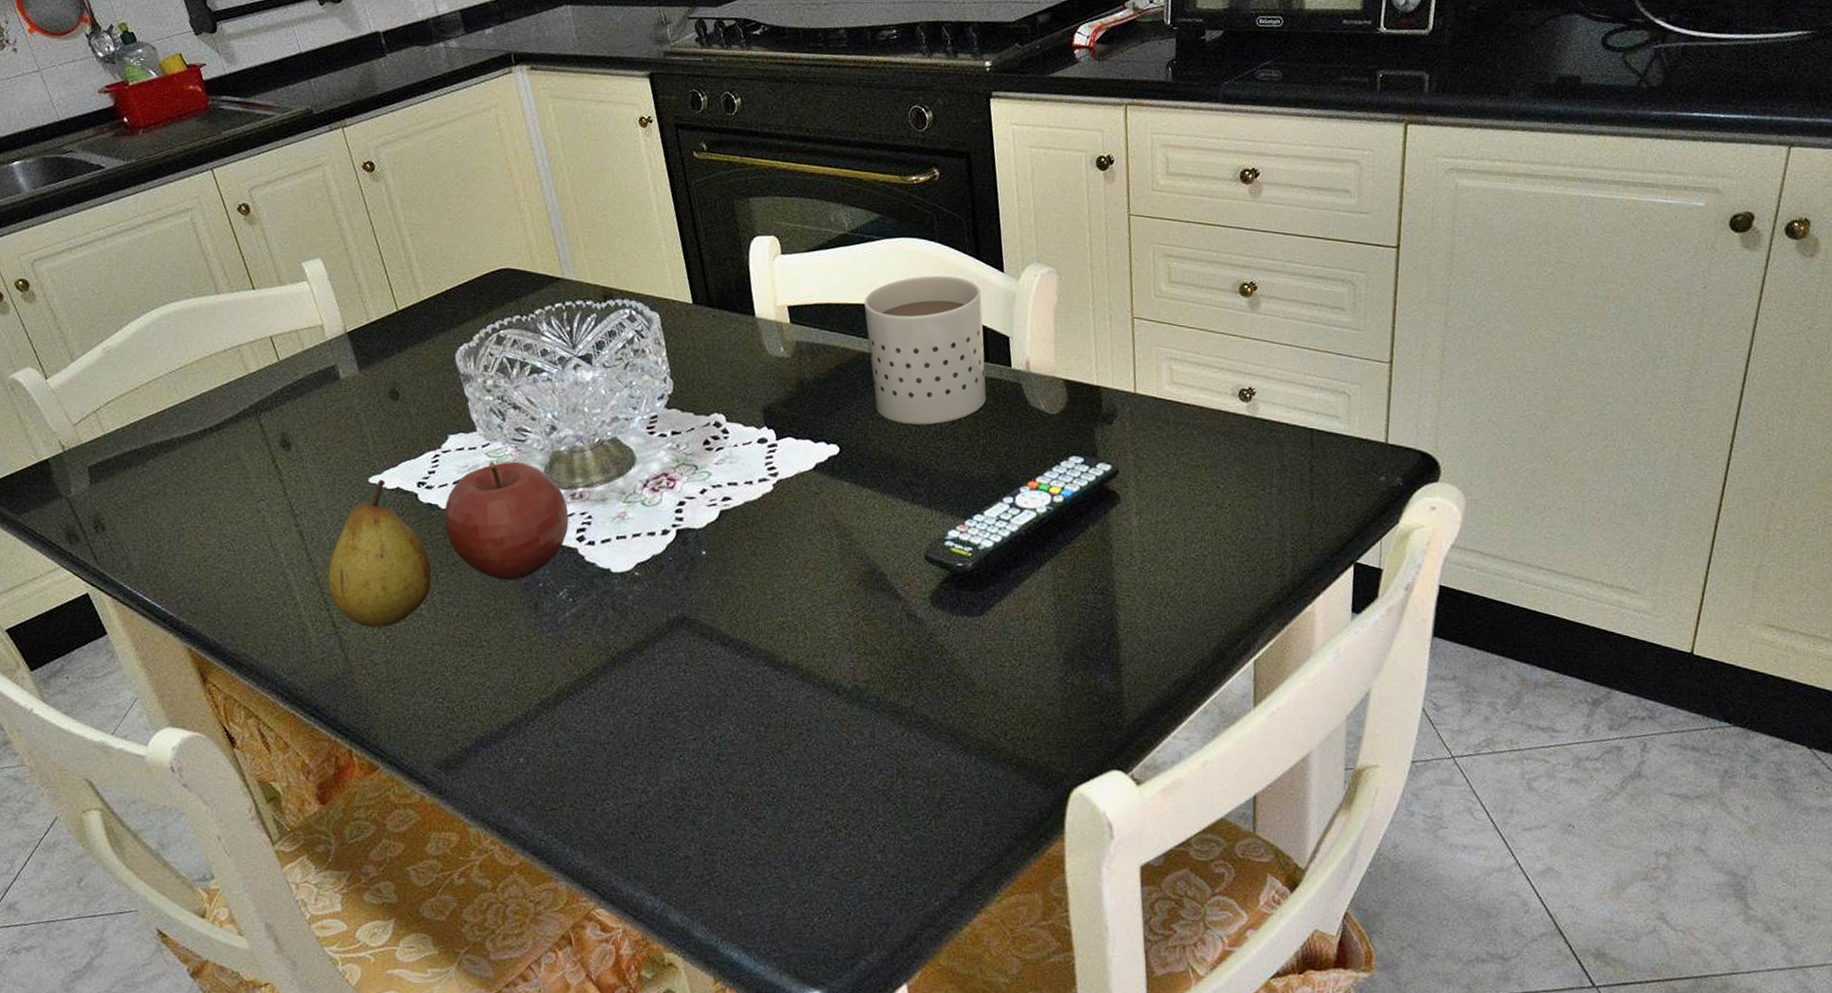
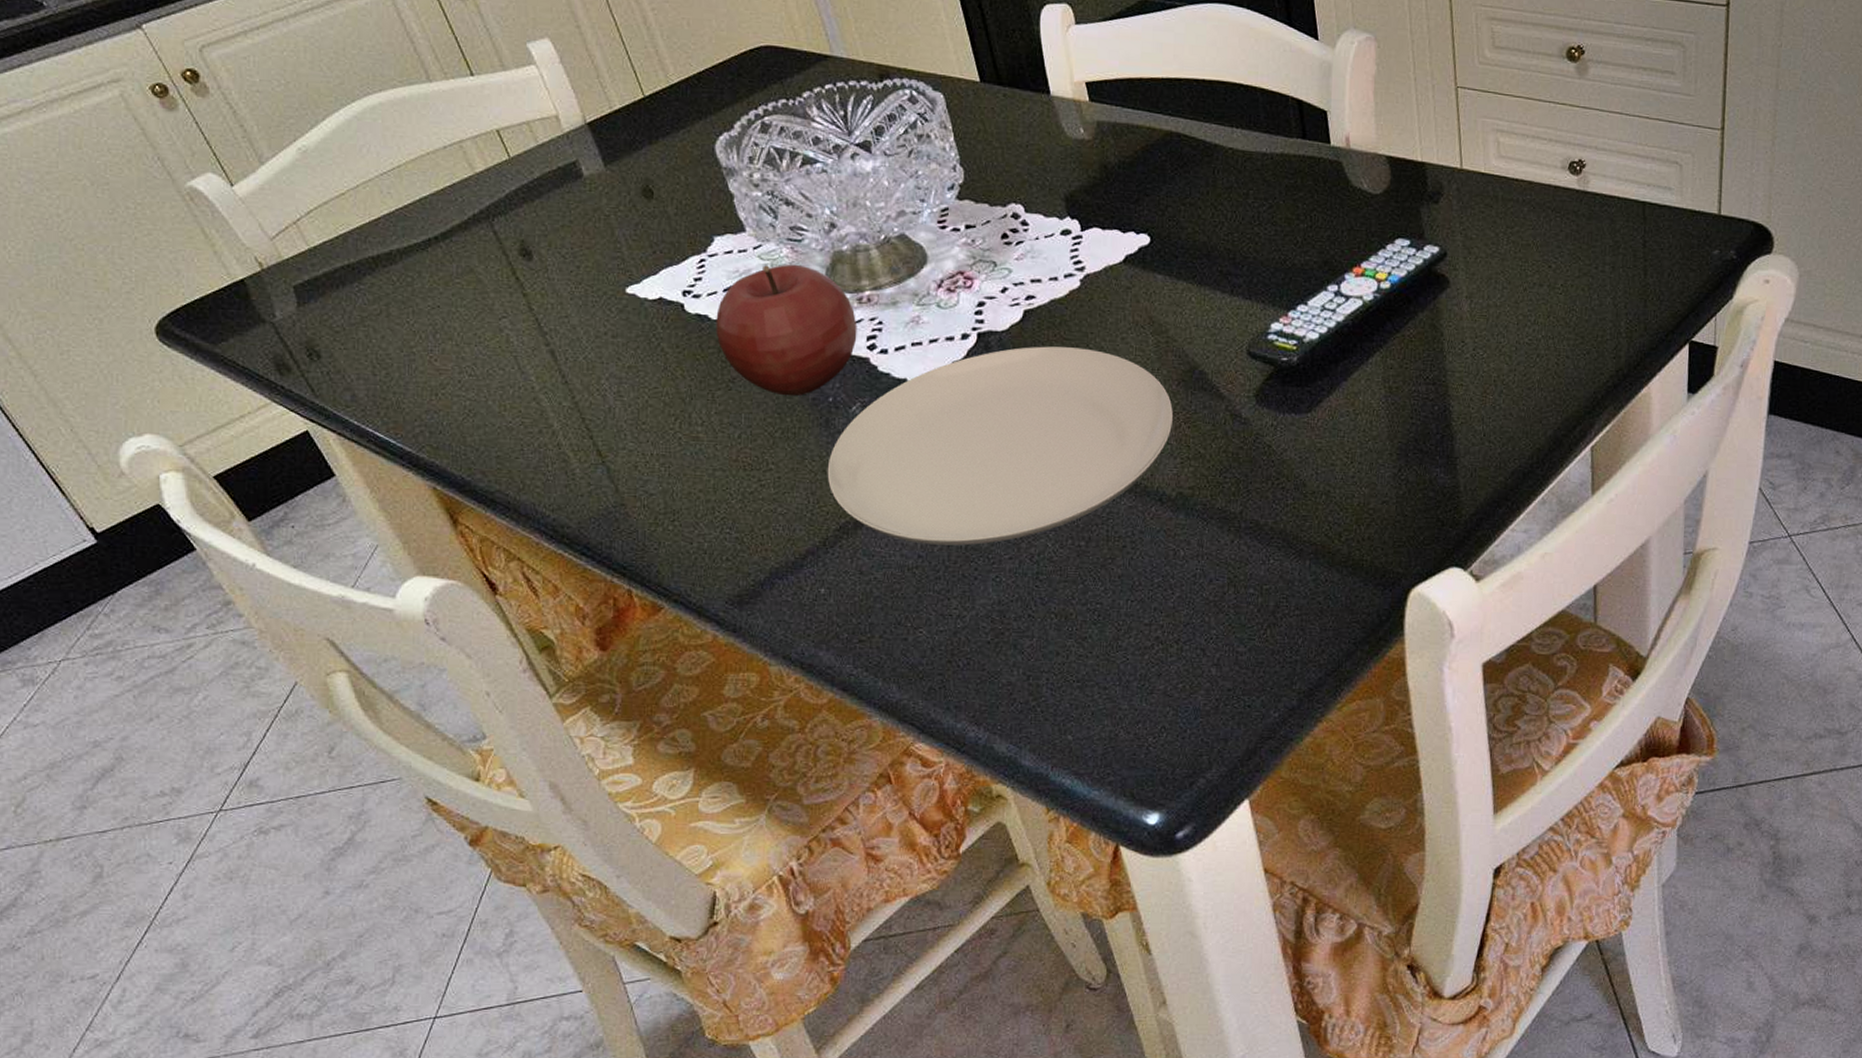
fruit: present [327,479,432,628] -> none [587,289,707,455]
plate: none [533,543,853,725] -> present [827,346,1173,546]
mug: present [864,275,987,425] -> none [1169,45,1306,210]

